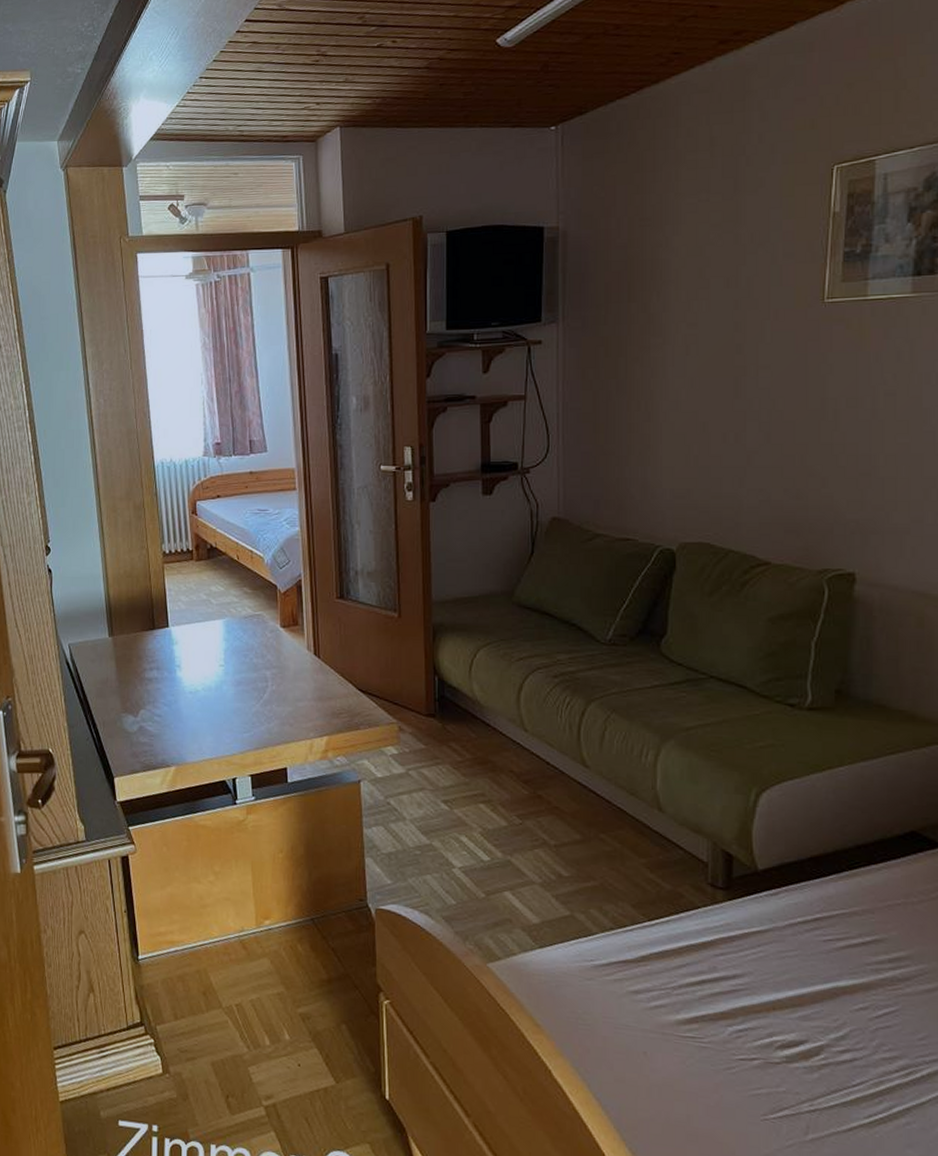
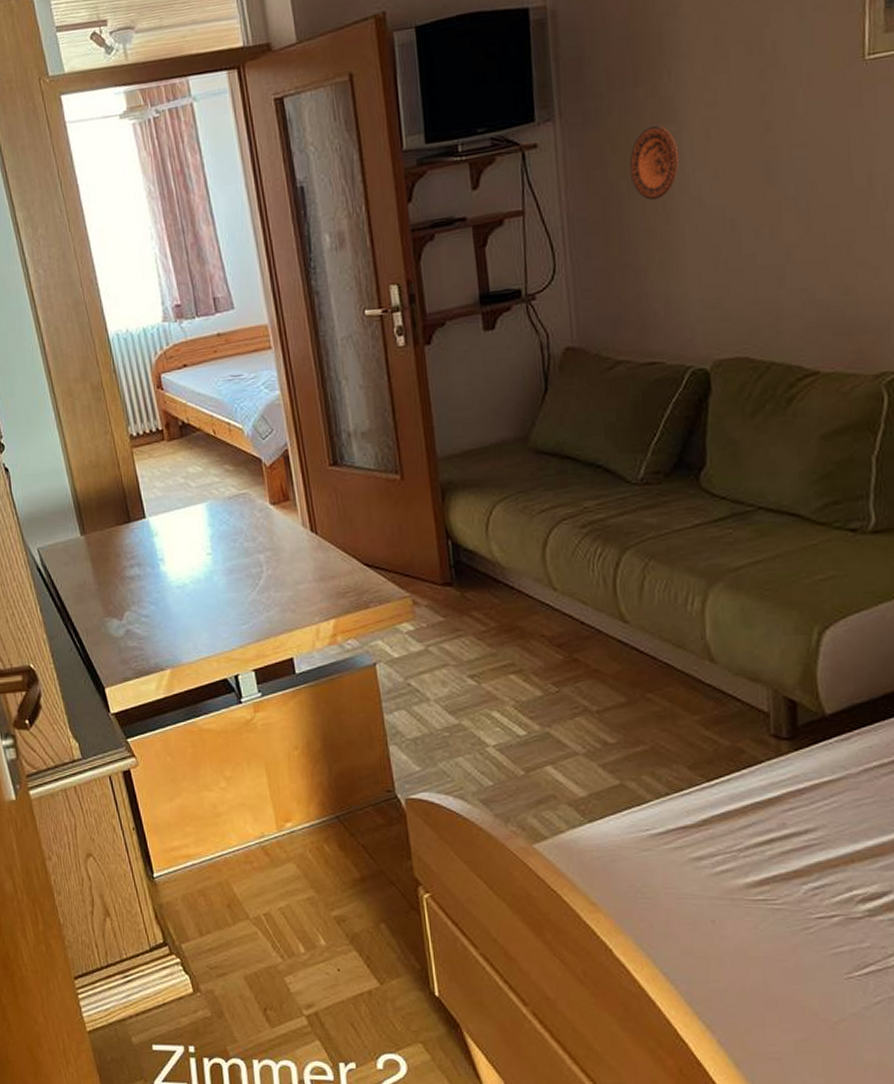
decorative plate: none [620,336,661,399] -> present [630,125,679,200]

